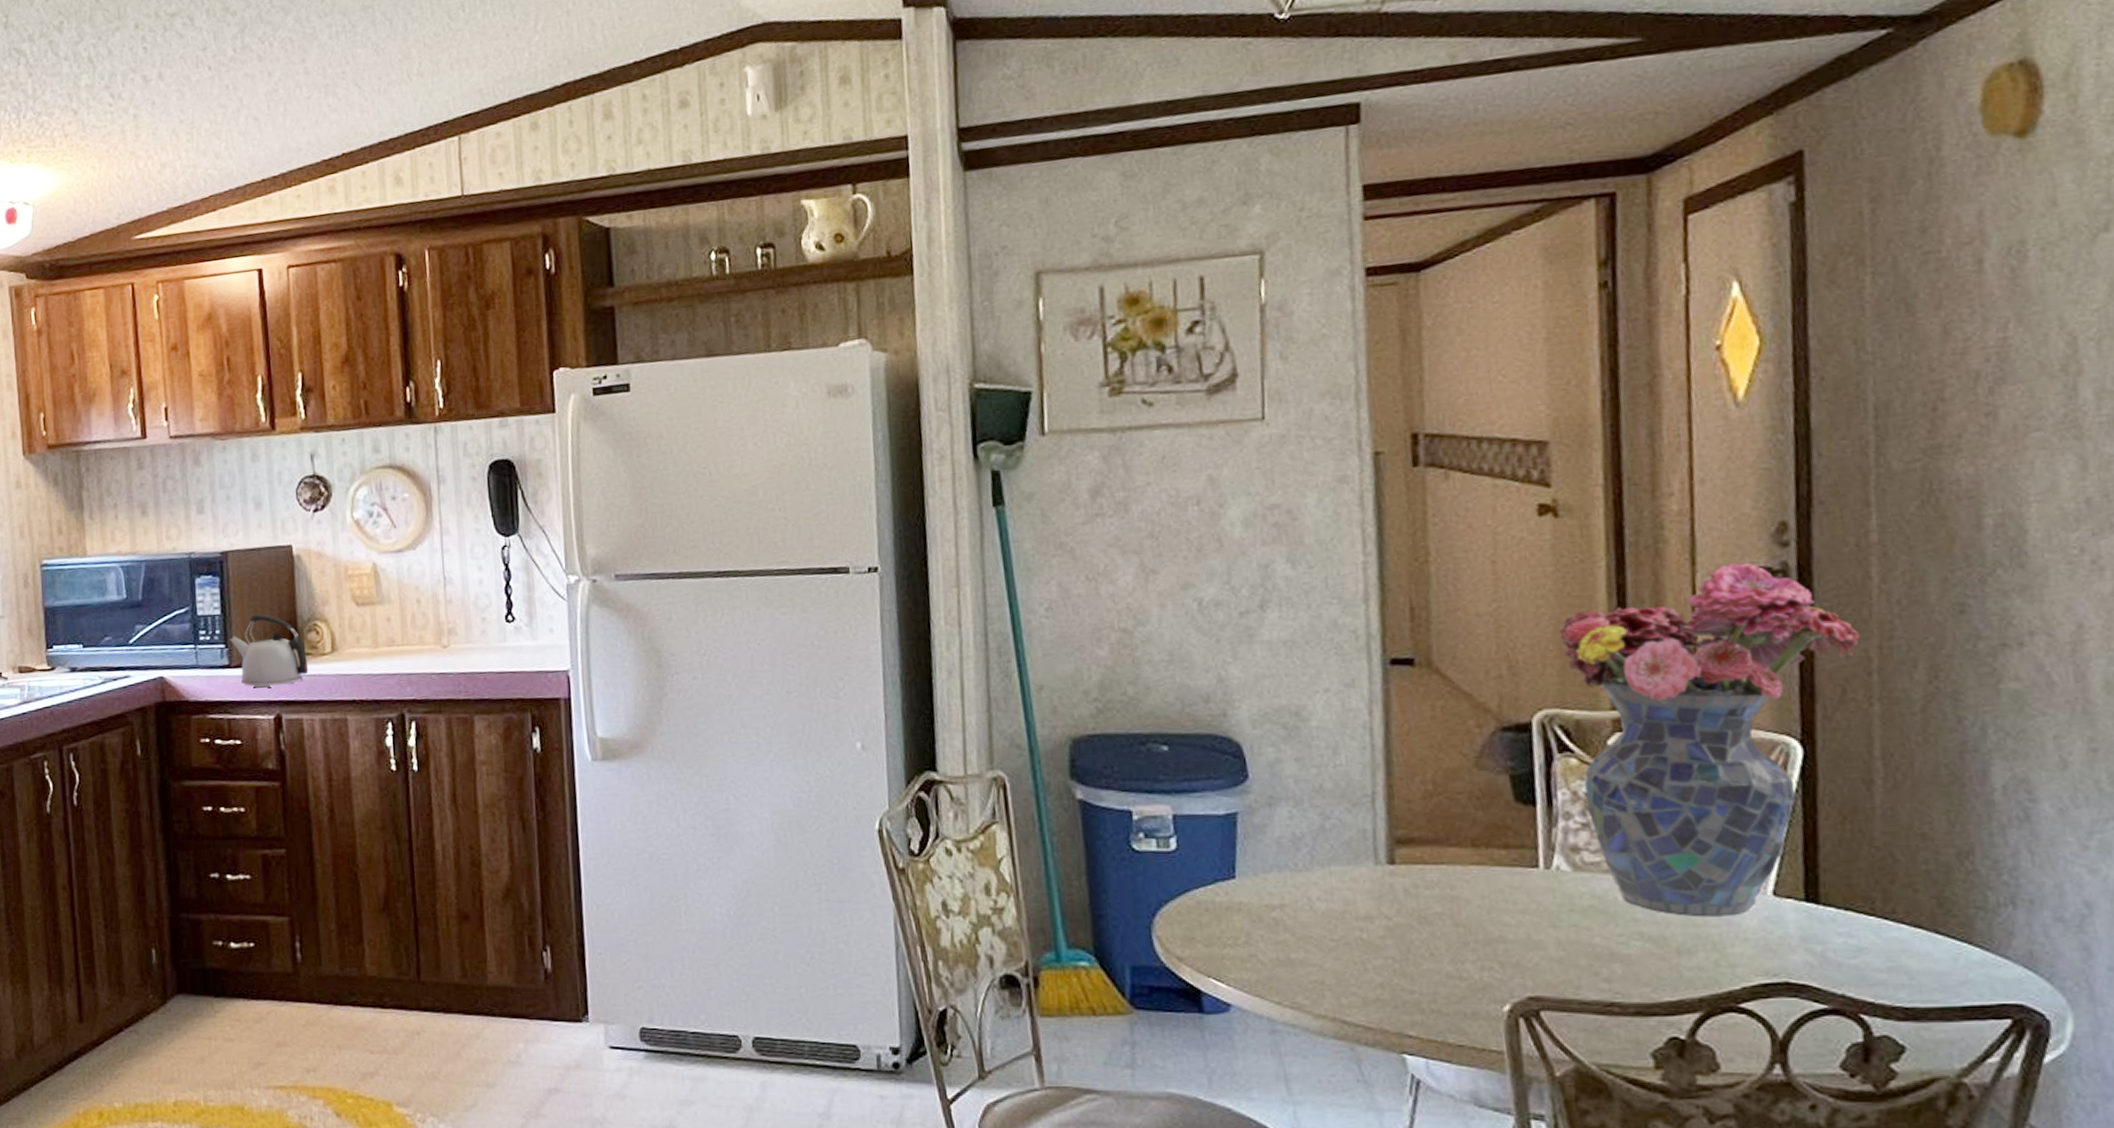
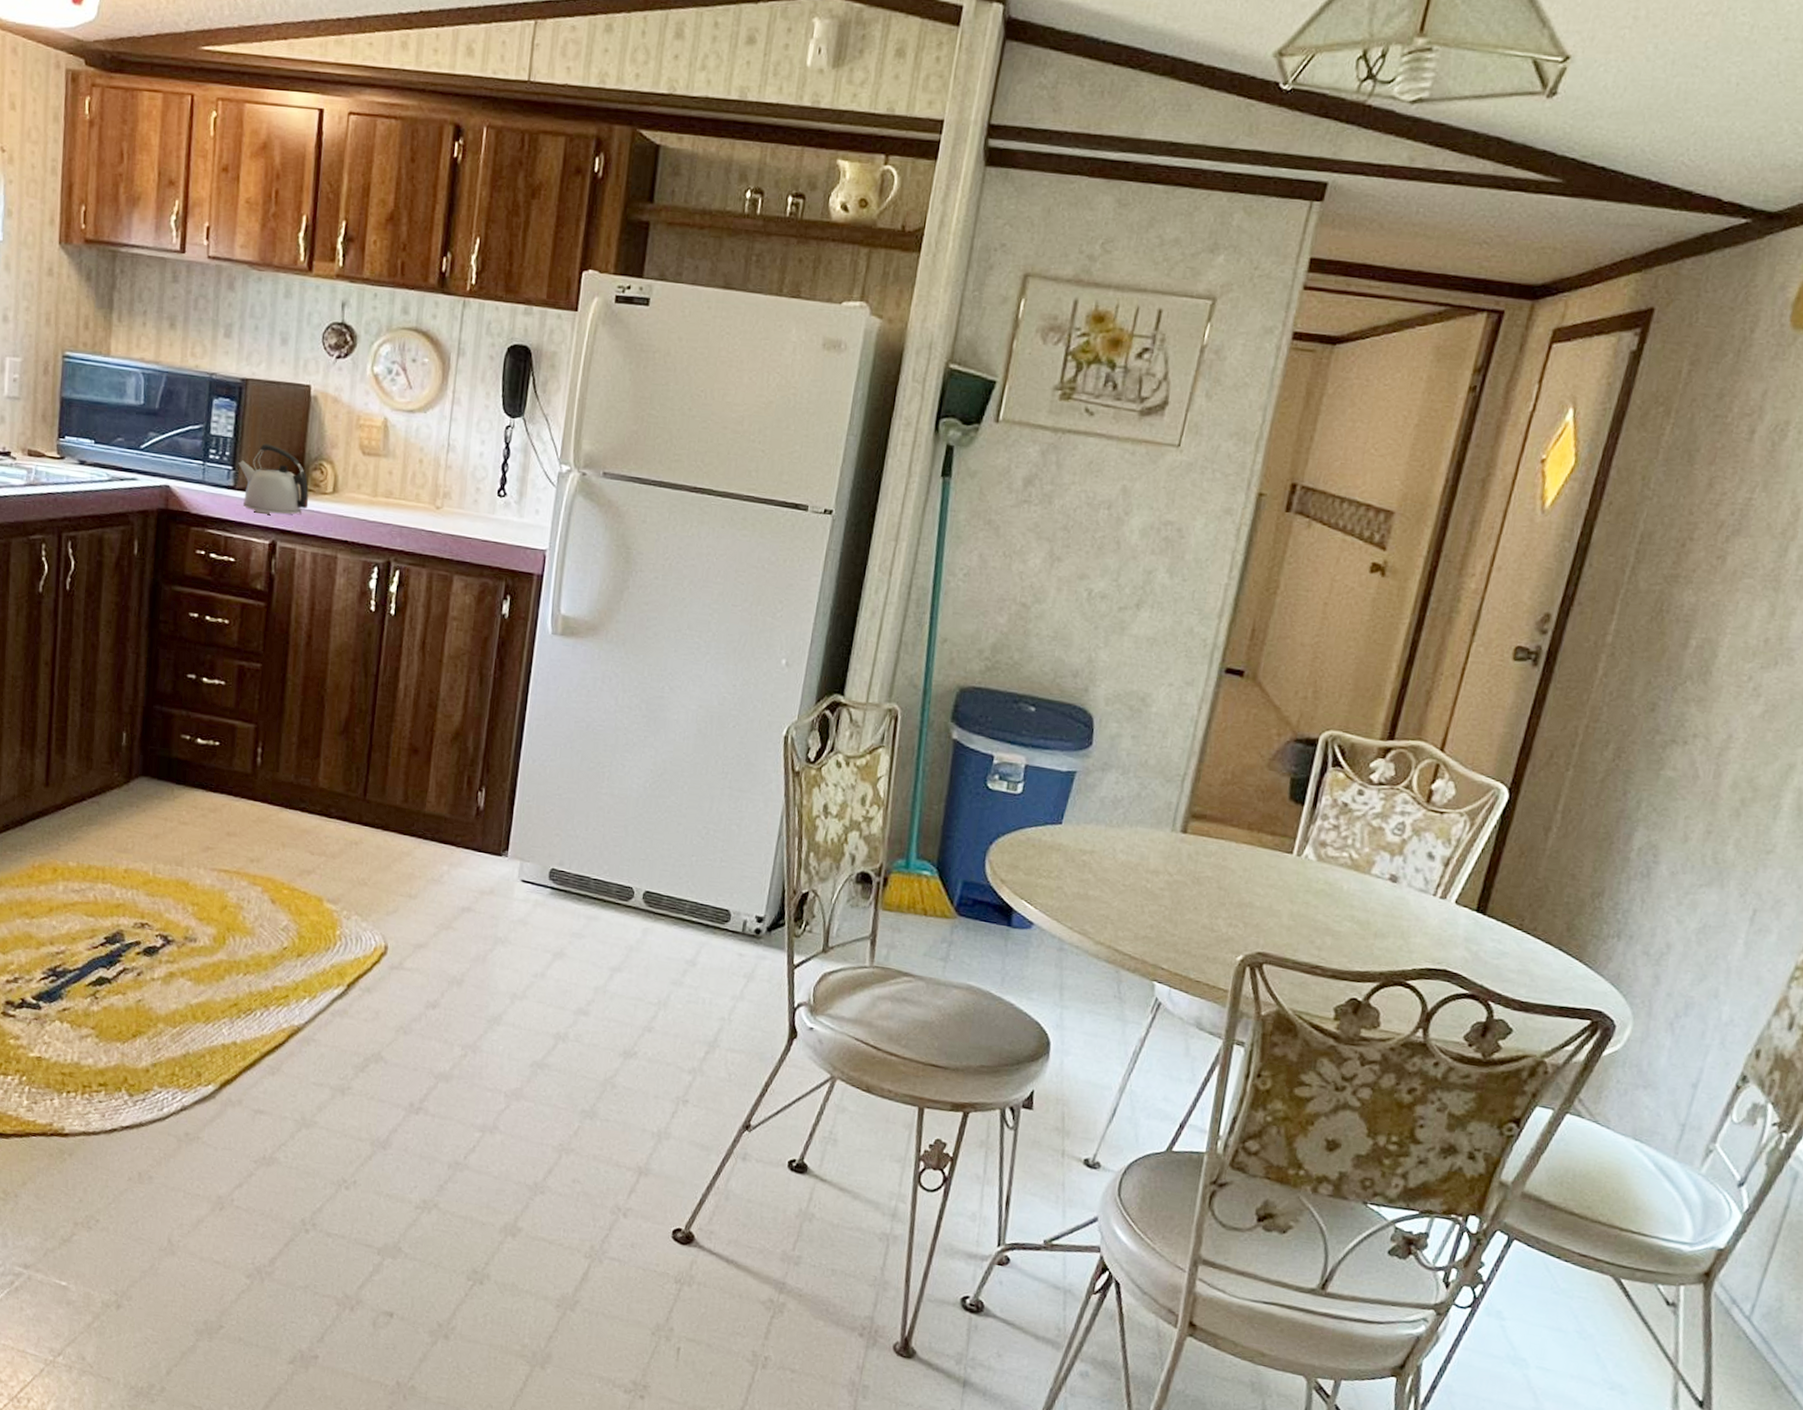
flower arrangement: present [1558,562,1861,917] -> none [1340,639,1577,914]

